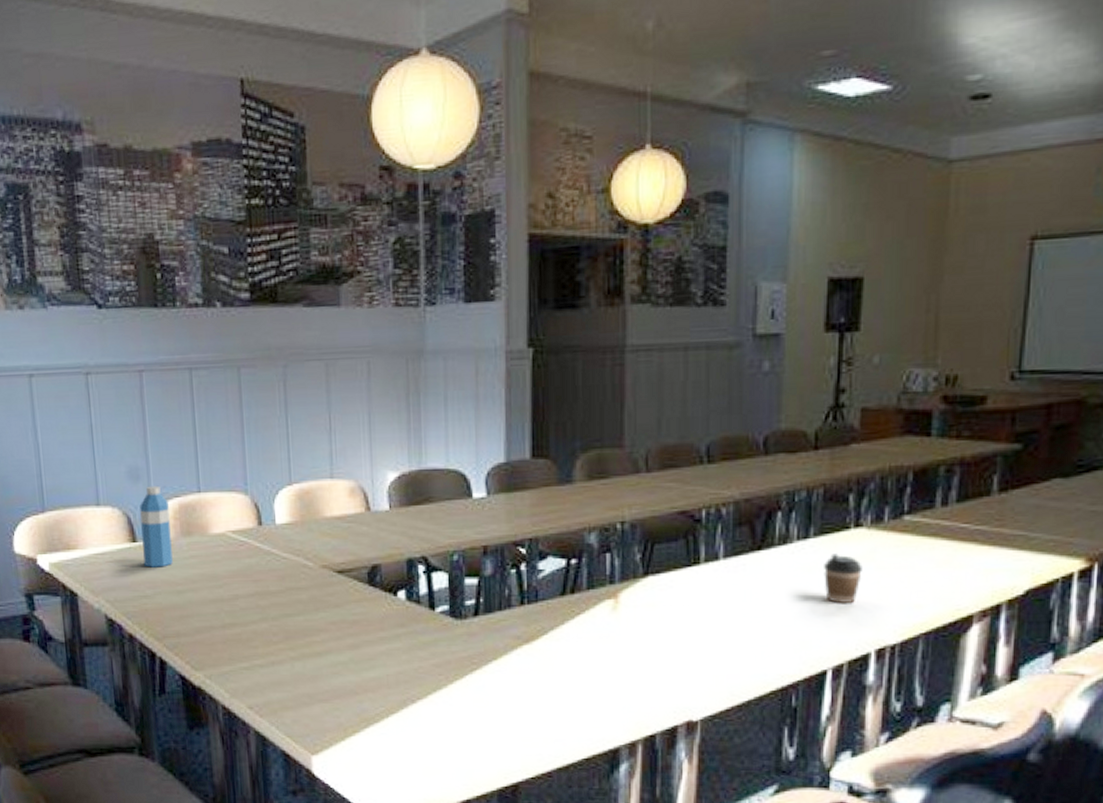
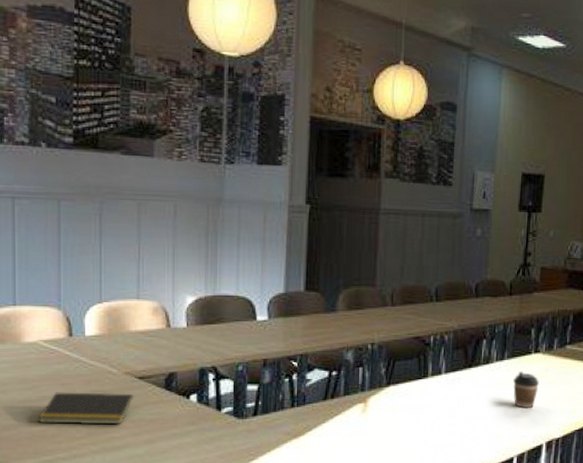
notepad: none [231,589,334,627] -> present [39,392,134,425]

